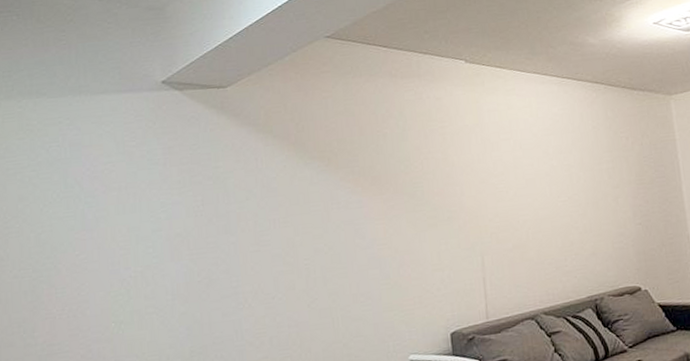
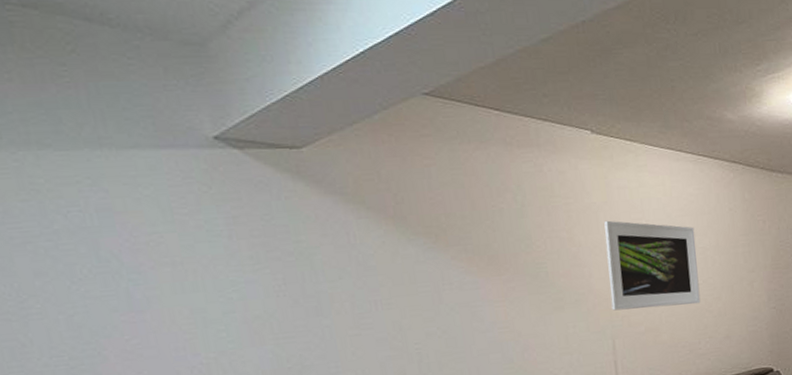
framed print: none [475,141,566,228] -> present [604,220,701,311]

